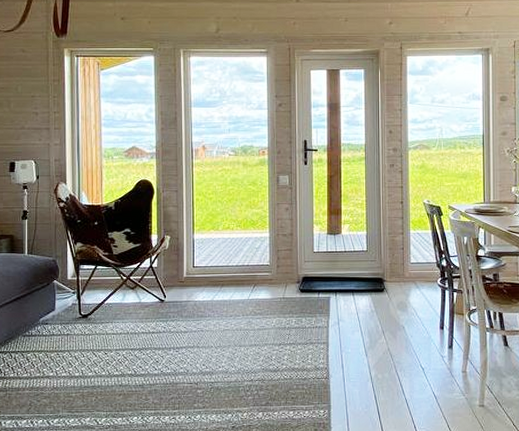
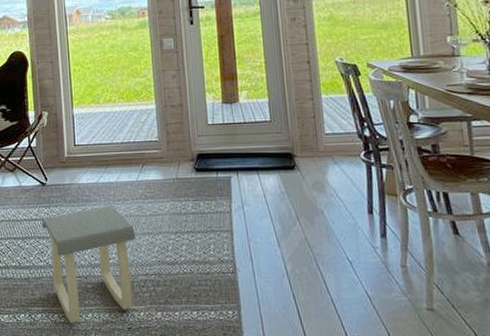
stool: none [159,320,244,425] -> present [42,204,135,324]

